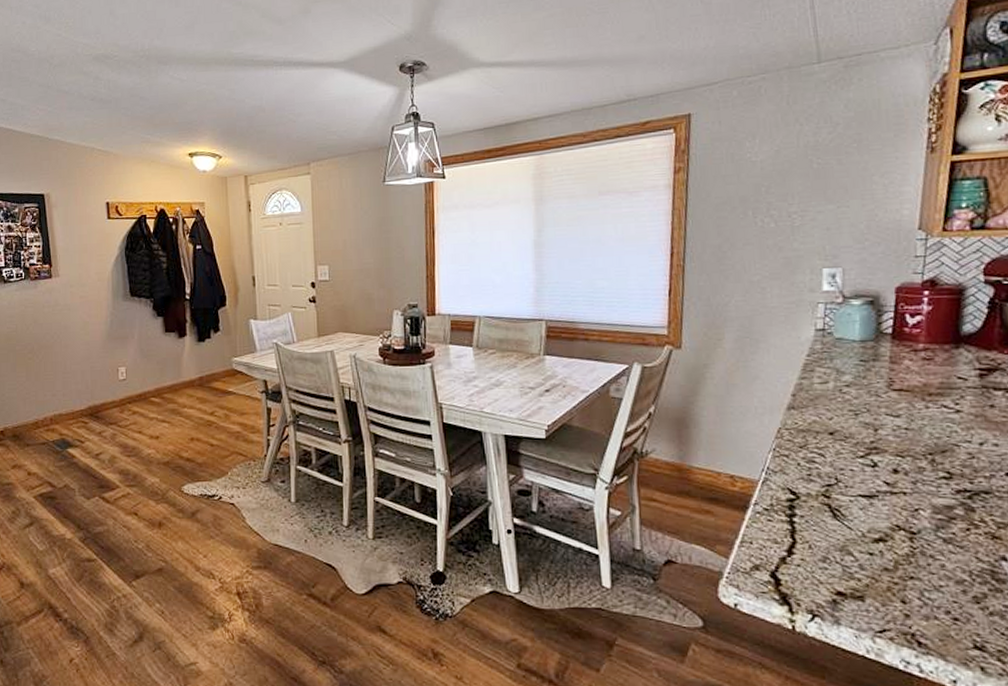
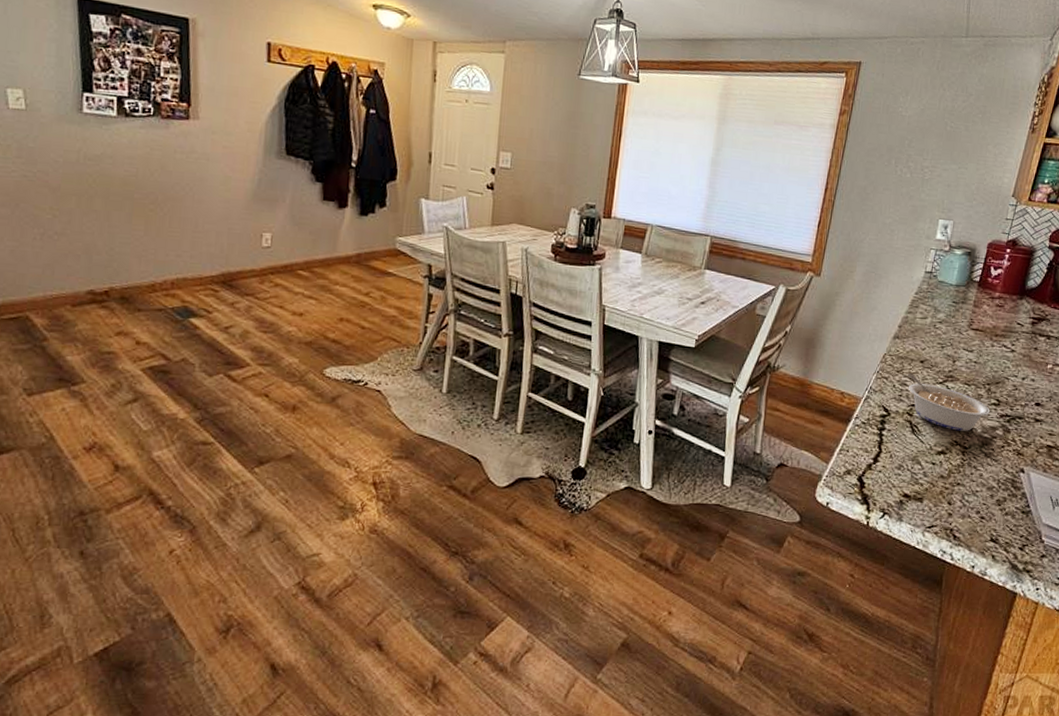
legume: none [813,448,941,513] -> present [907,373,991,431]

